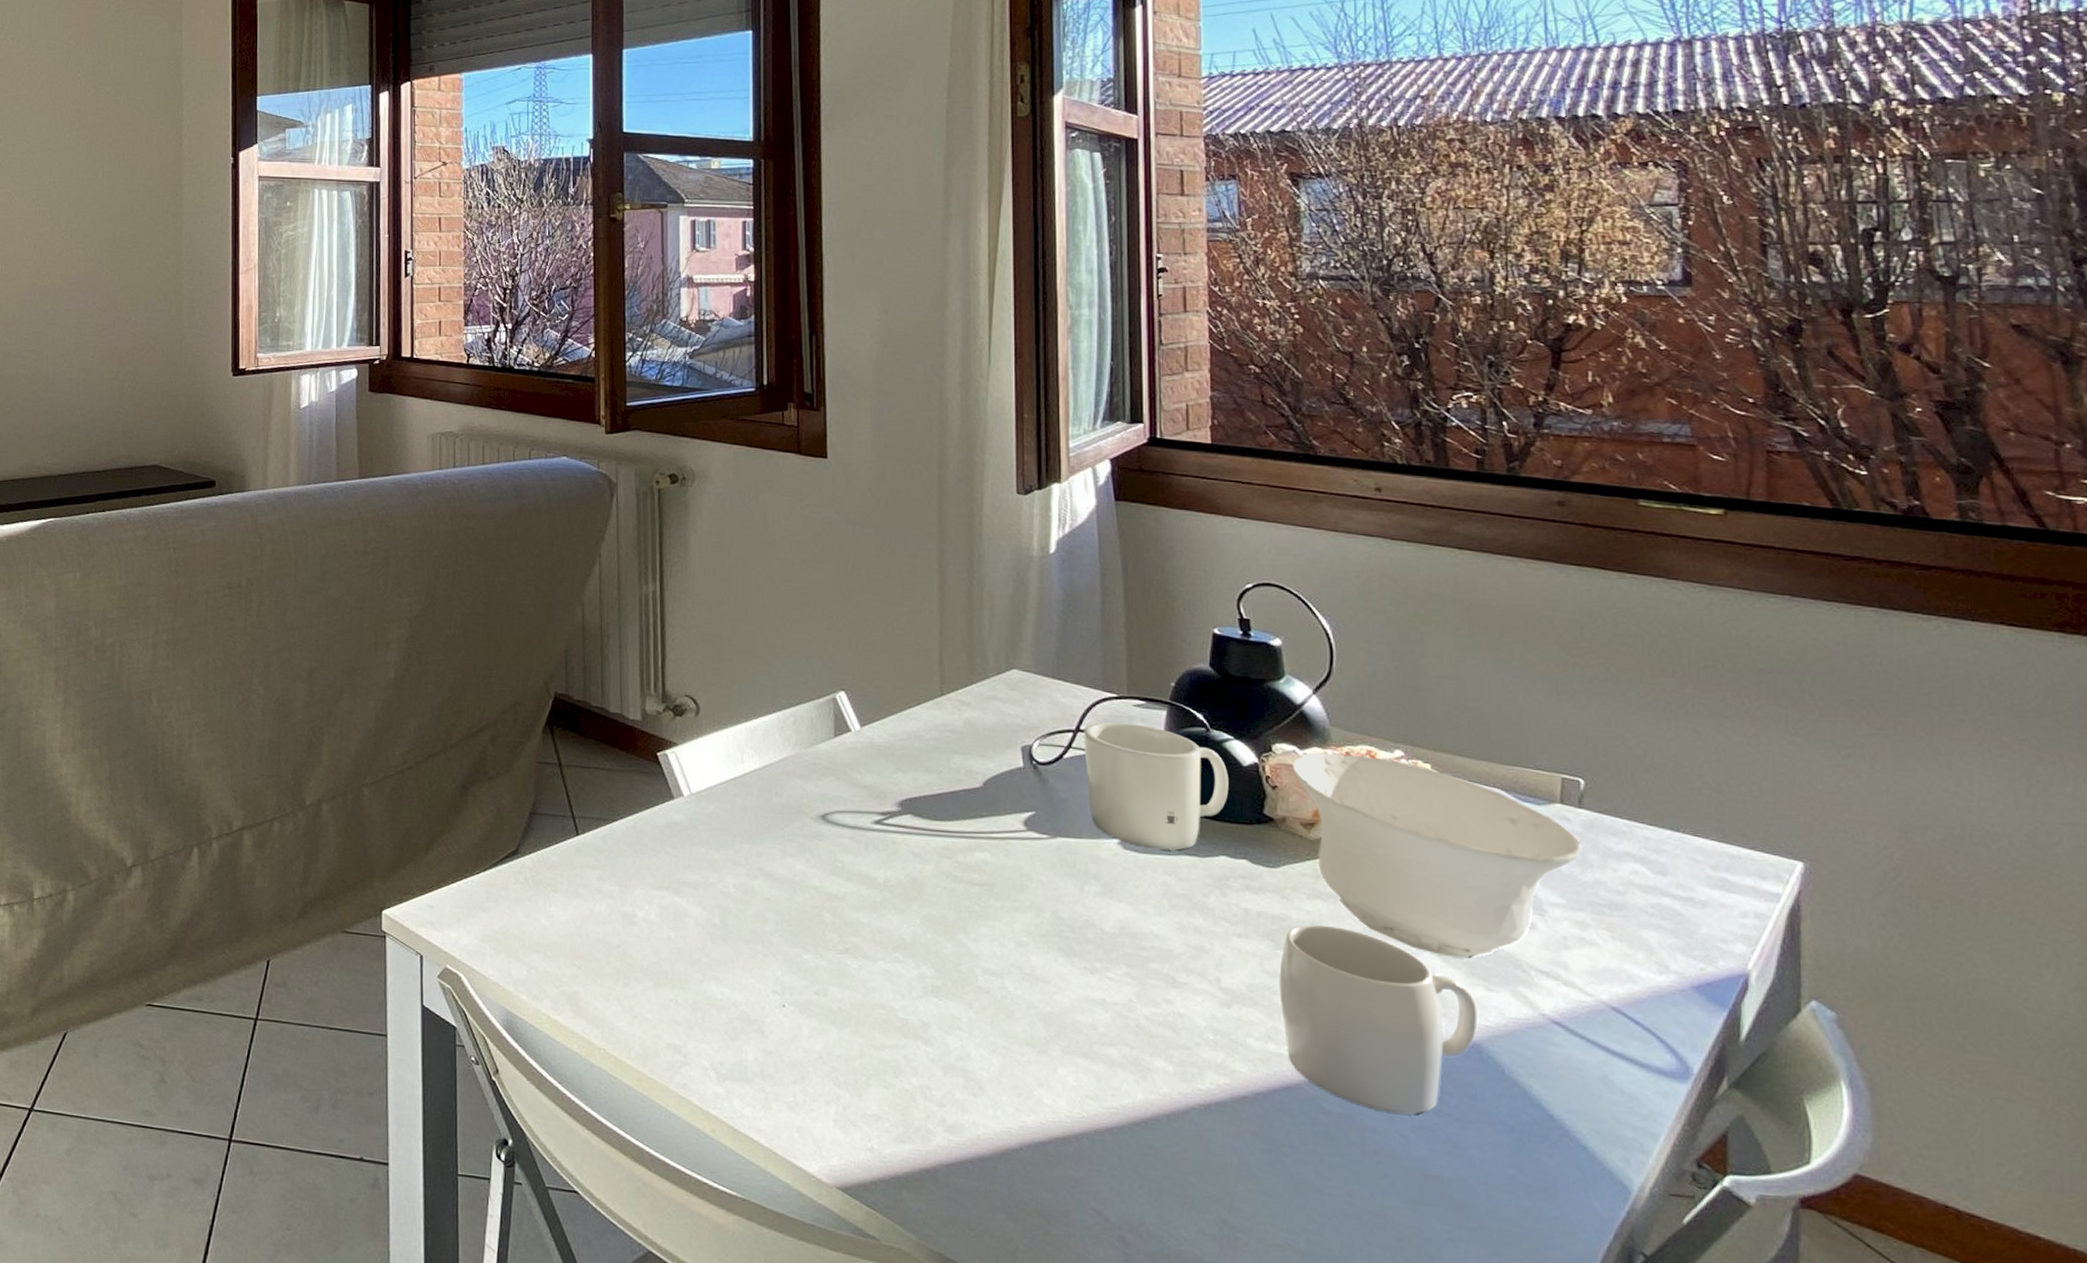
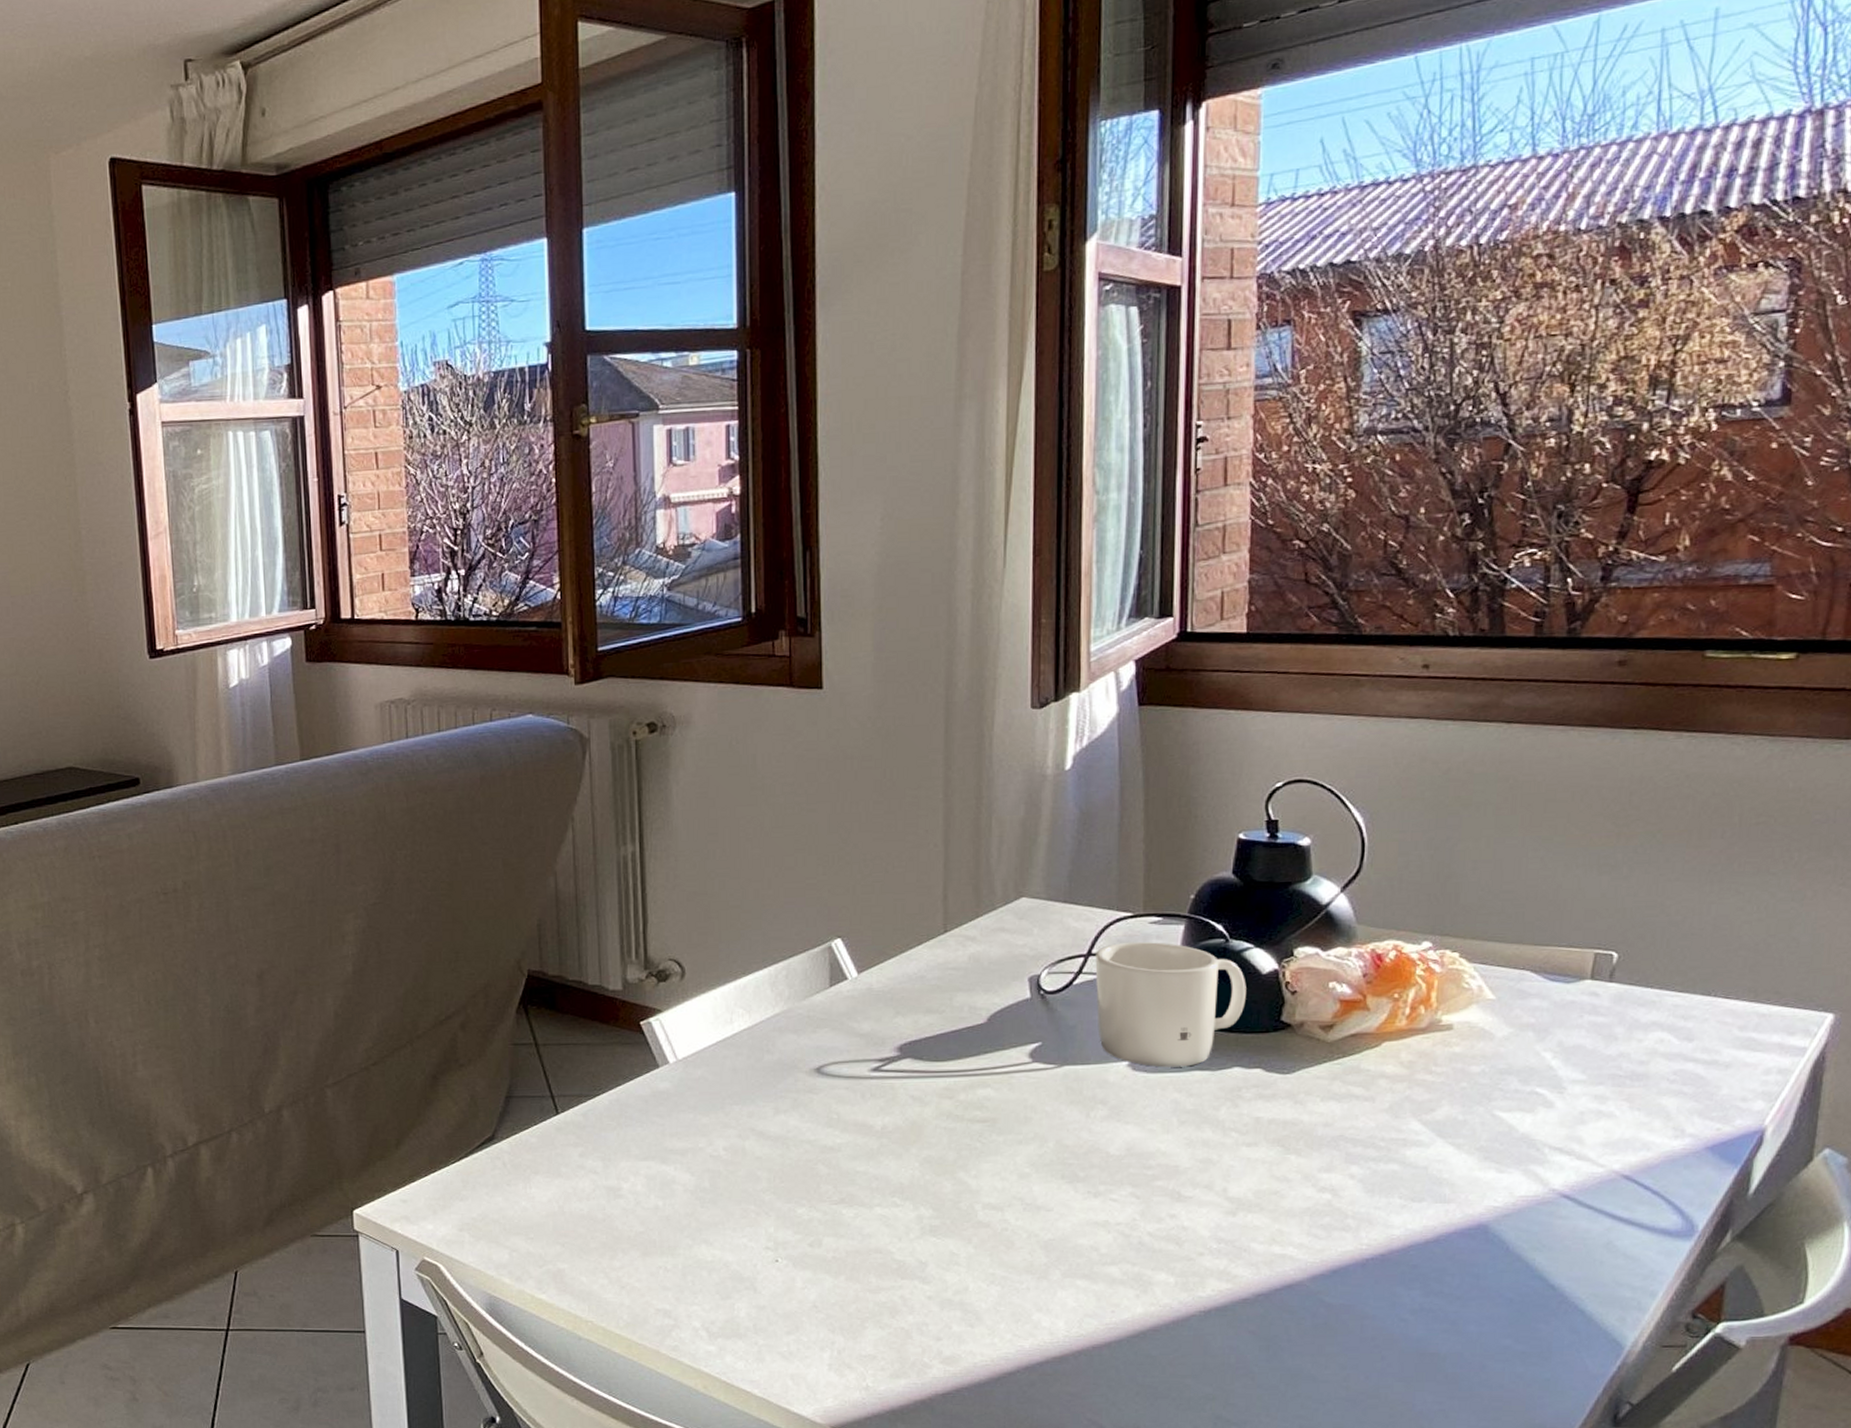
mug: present [1279,924,1478,1115] -> none [1287,1125,1487,1299]
bowl: present [1293,752,1582,958] -> none [1314,951,1609,1144]

